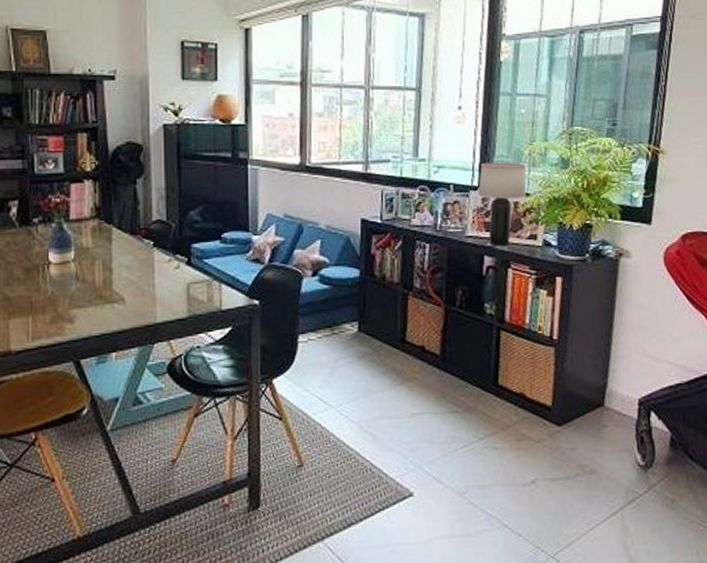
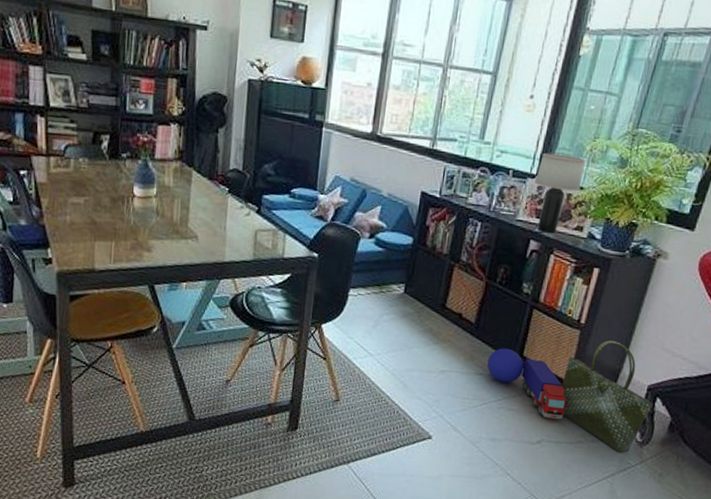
ball: none [460,378,502,418] -> present [487,348,524,383]
toy truck: none [500,387,556,453] -> present [521,358,568,420]
shopping bag: none [545,354,648,481] -> present [561,340,652,452]

